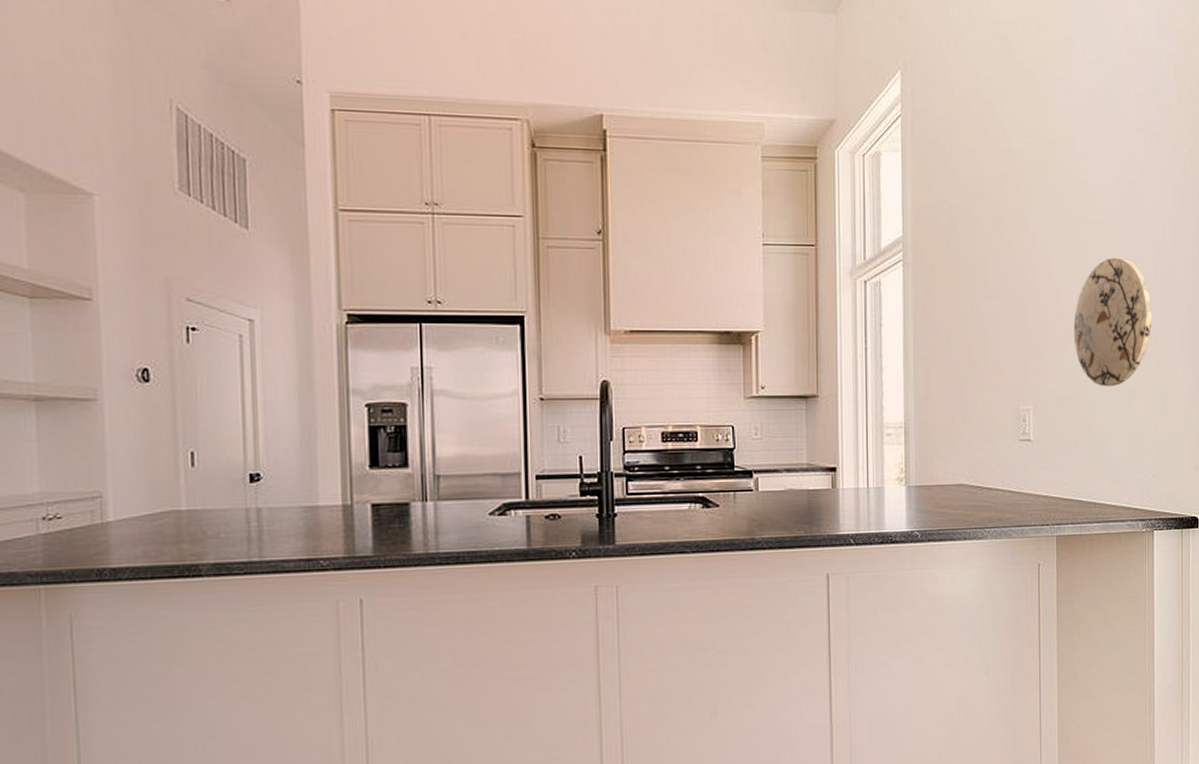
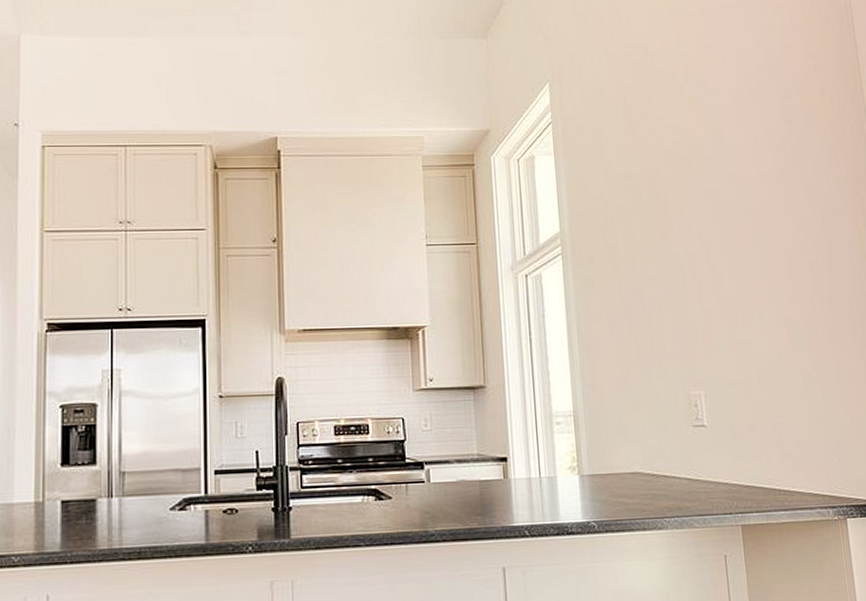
decorative plate: present [1073,257,1152,387] -> none [737,242,820,370]

